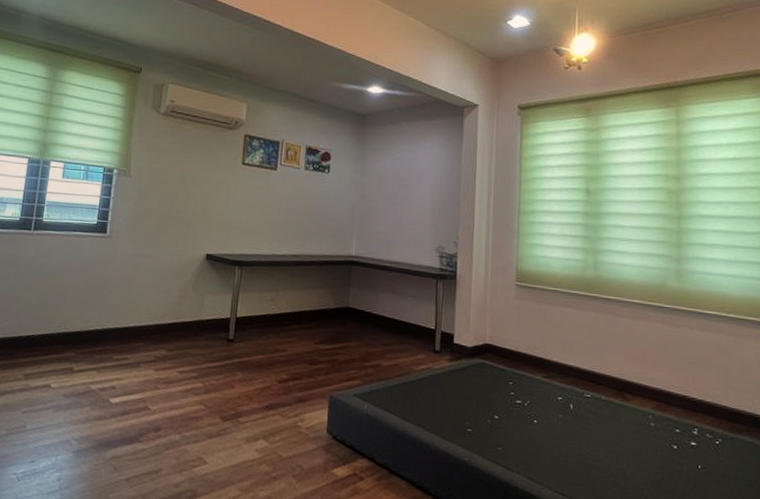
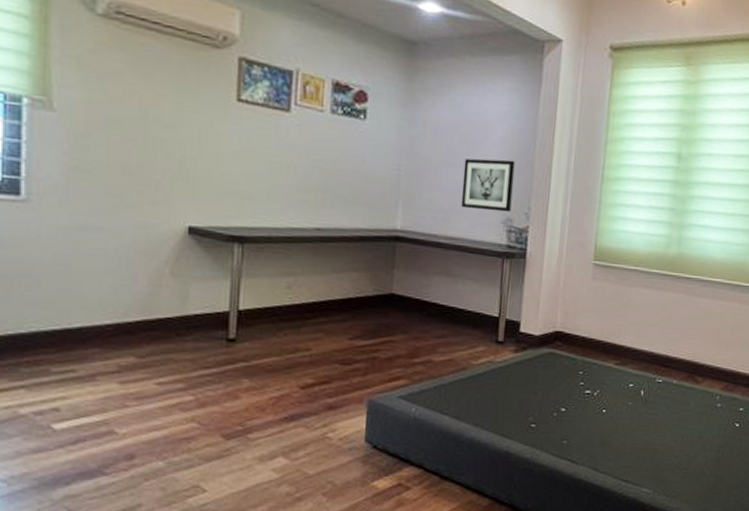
wall art: none [401,199,444,241] -> present [460,158,516,213]

